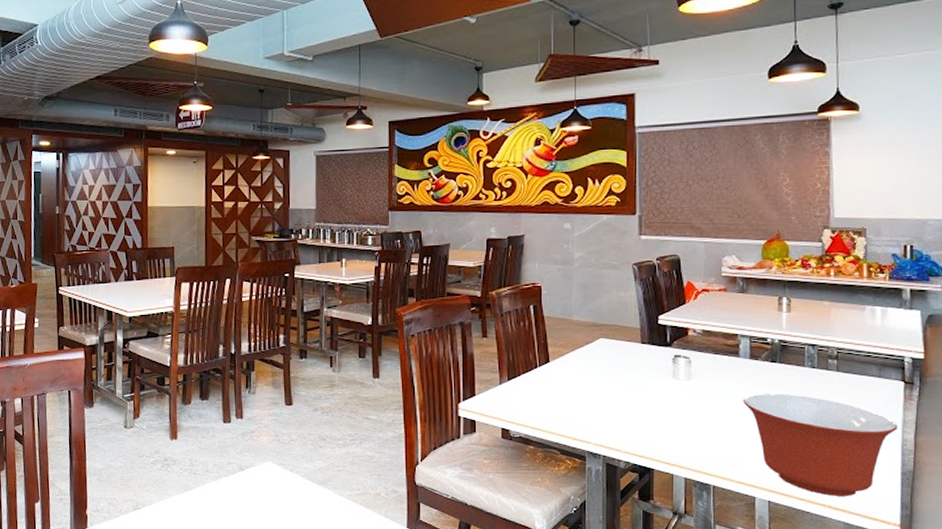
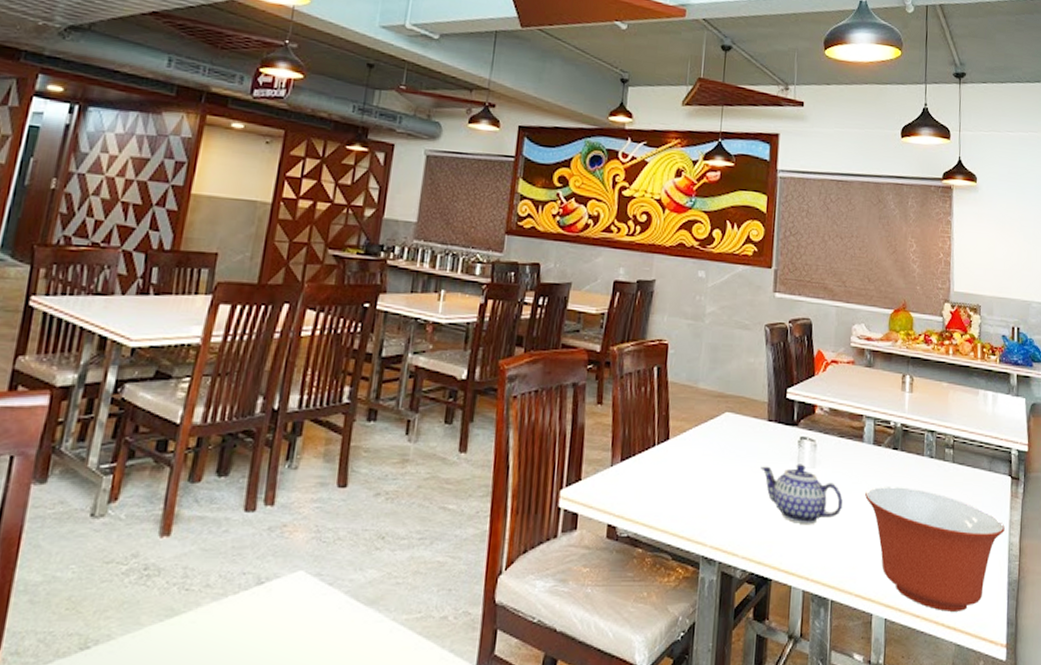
teapot: none [637,377,720,425] -> present [760,464,843,524]

